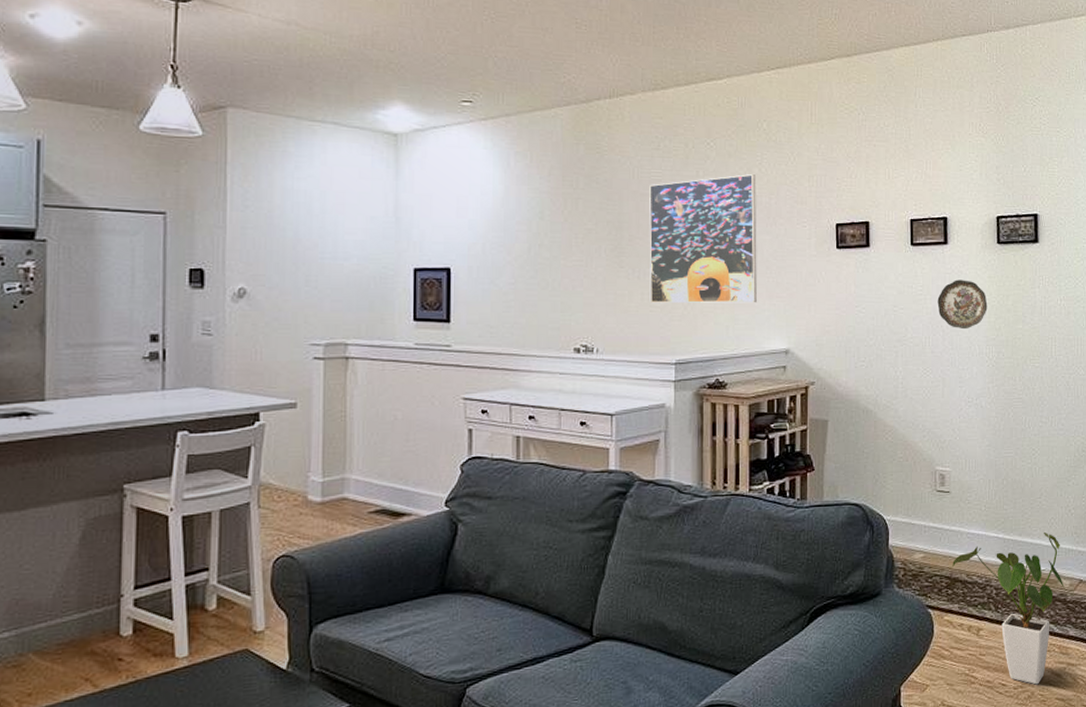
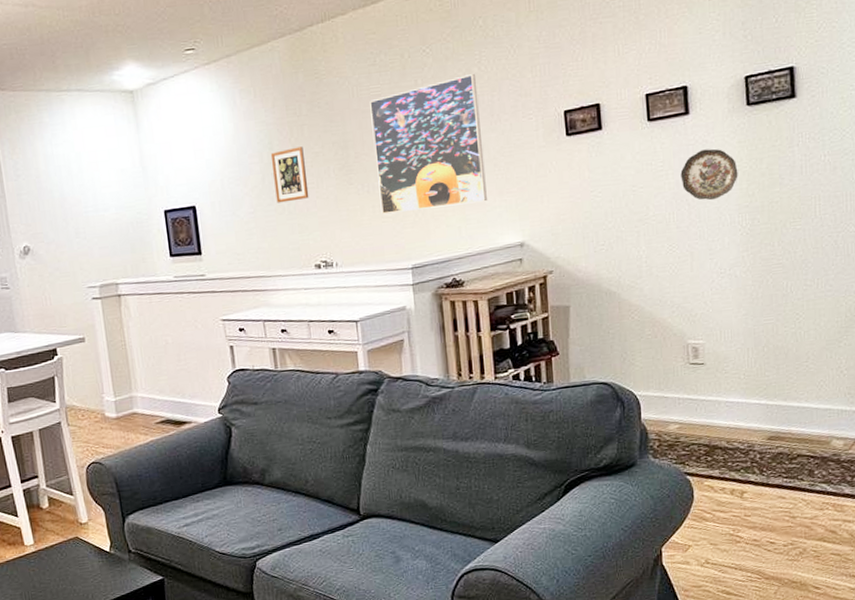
picture frame: none [540,220,577,277] -> present [270,146,309,203]
house plant: present [952,531,1067,685] -> none [711,394,840,542]

